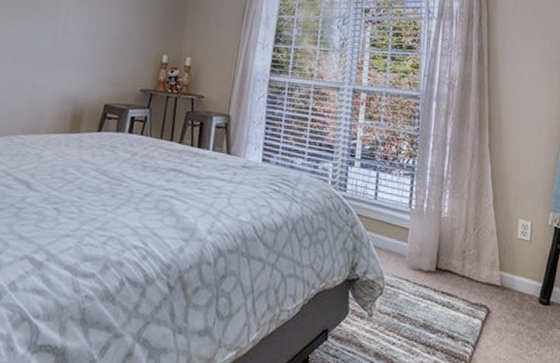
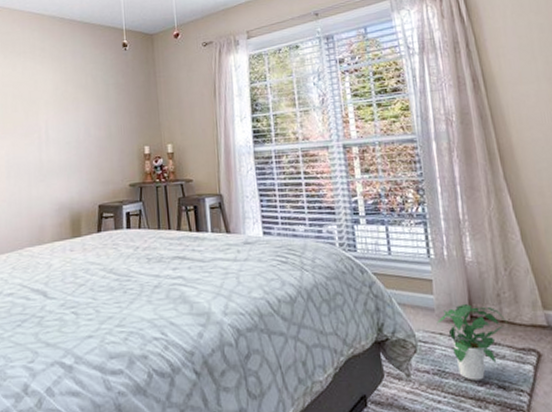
potted plant: none [405,255,467,328] -> present [436,303,507,381]

